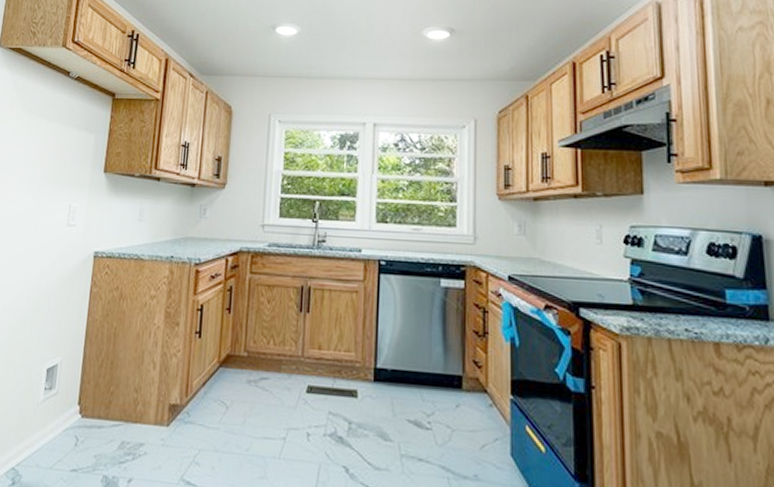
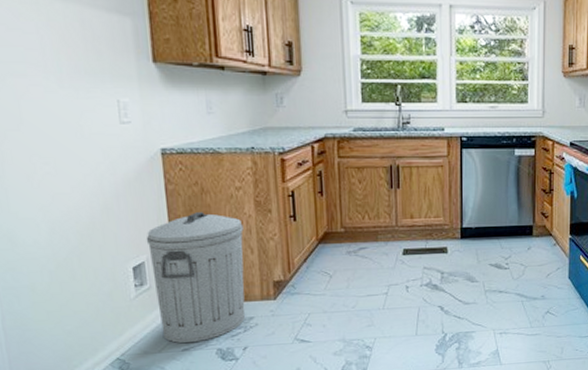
trash can: none [57,318,151,463] -> present [146,212,246,344]

